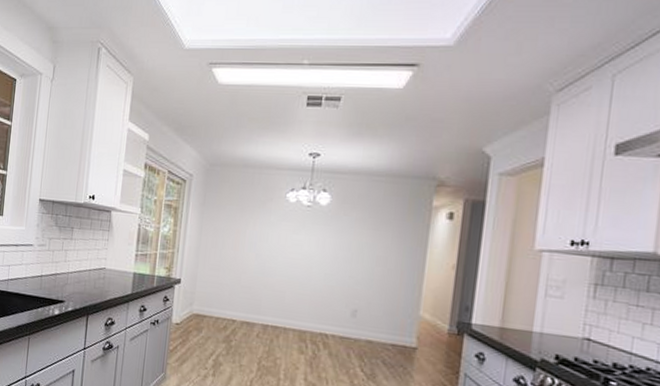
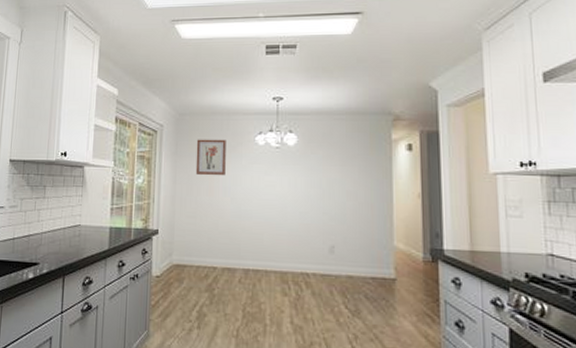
wall art: none [222,191,256,232] -> present [195,139,226,176]

